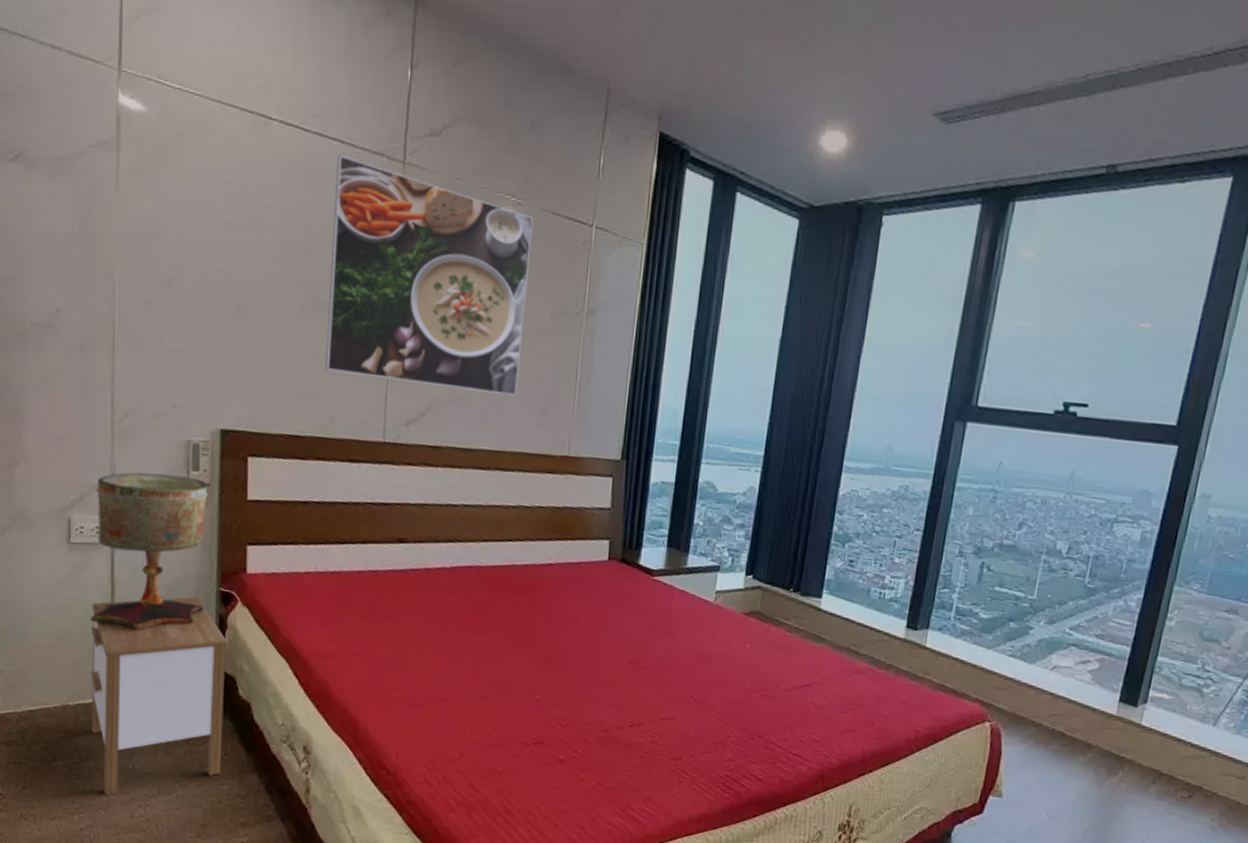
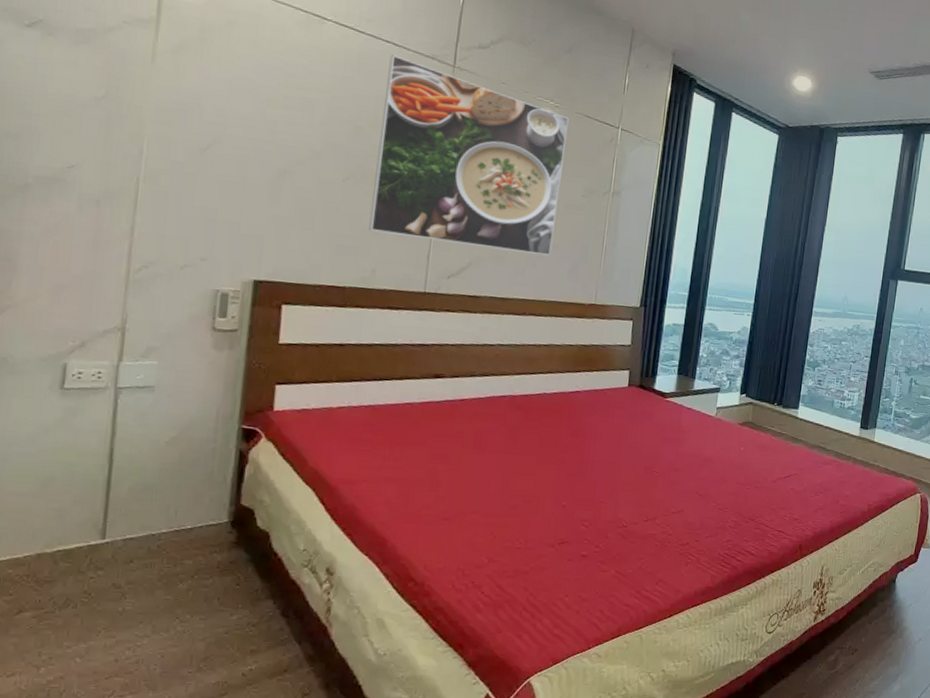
nightstand: present [90,596,227,795] -> none [72,435,247,642]
table lamp: present [91,472,208,631] -> none [82,319,236,472]

